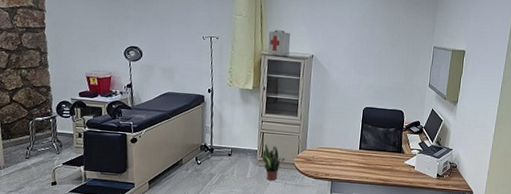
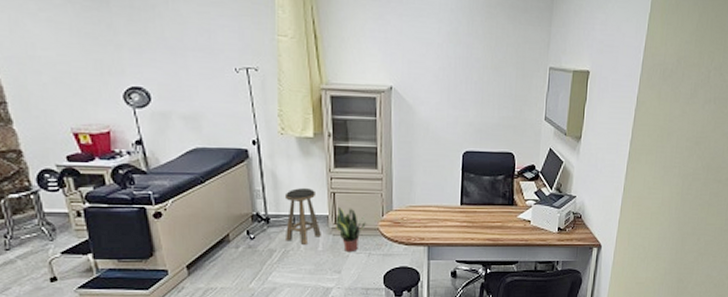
stool: none [223,127,251,172] -> present [284,188,321,244]
first-aid kit: present [268,30,291,57] -> none [328,54,359,91]

